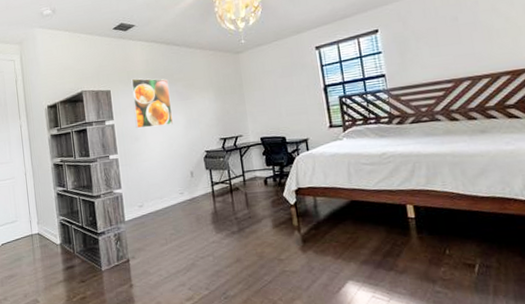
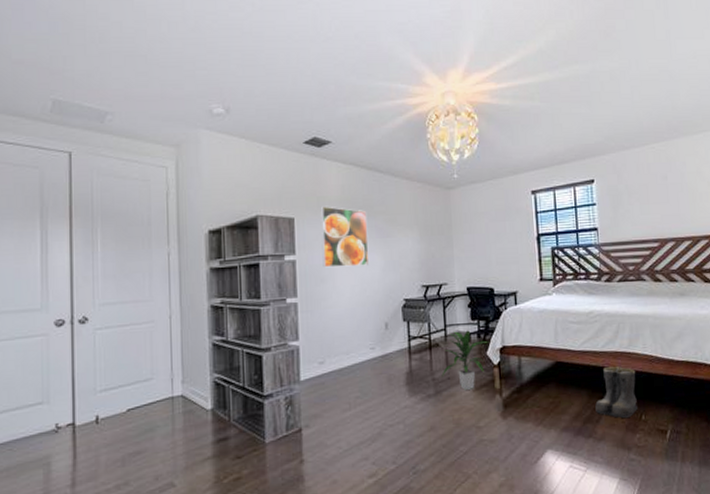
indoor plant: none [243,174,285,227] -> present [441,329,489,390]
boots: none [394,203,442,252] -> present [595,366,639,418]

